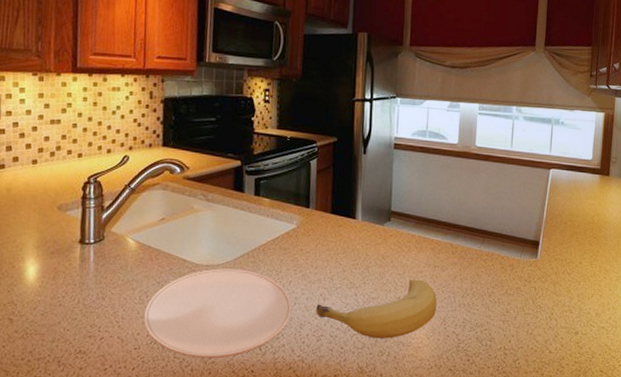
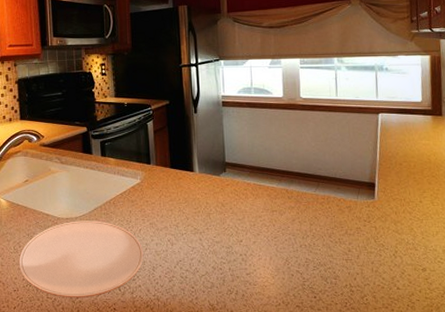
fruit: present [316,279,437,339] -> none [165,223,278,278]

